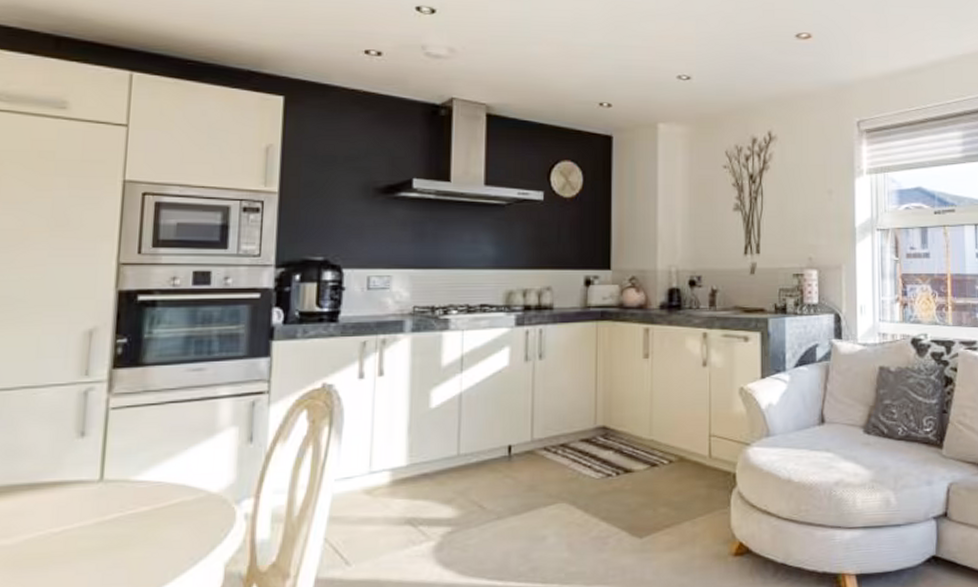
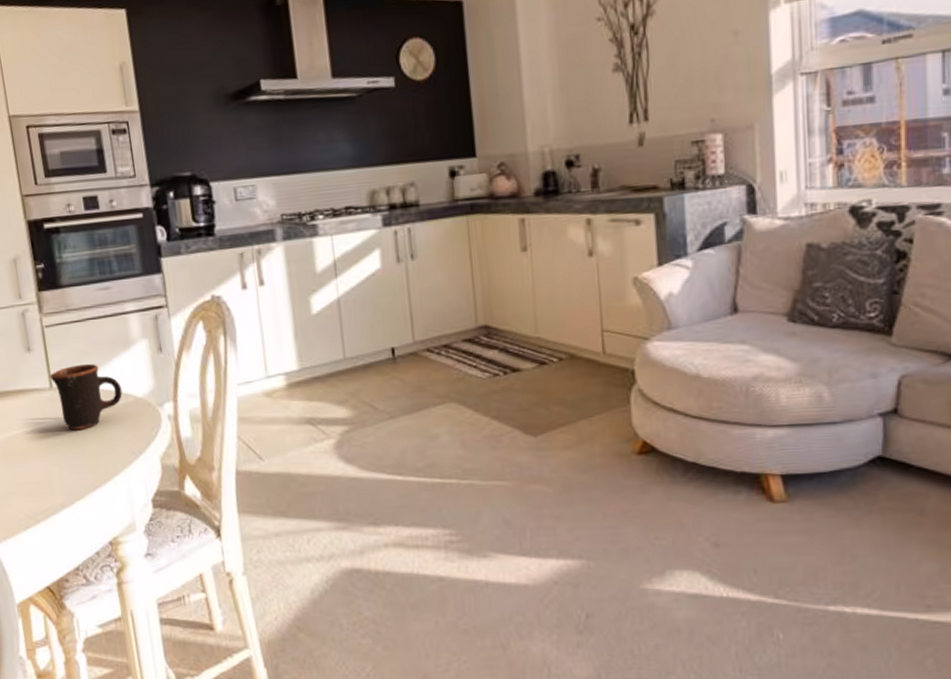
mug: none [103,453,194,531] -> present [50,364,123,430]

